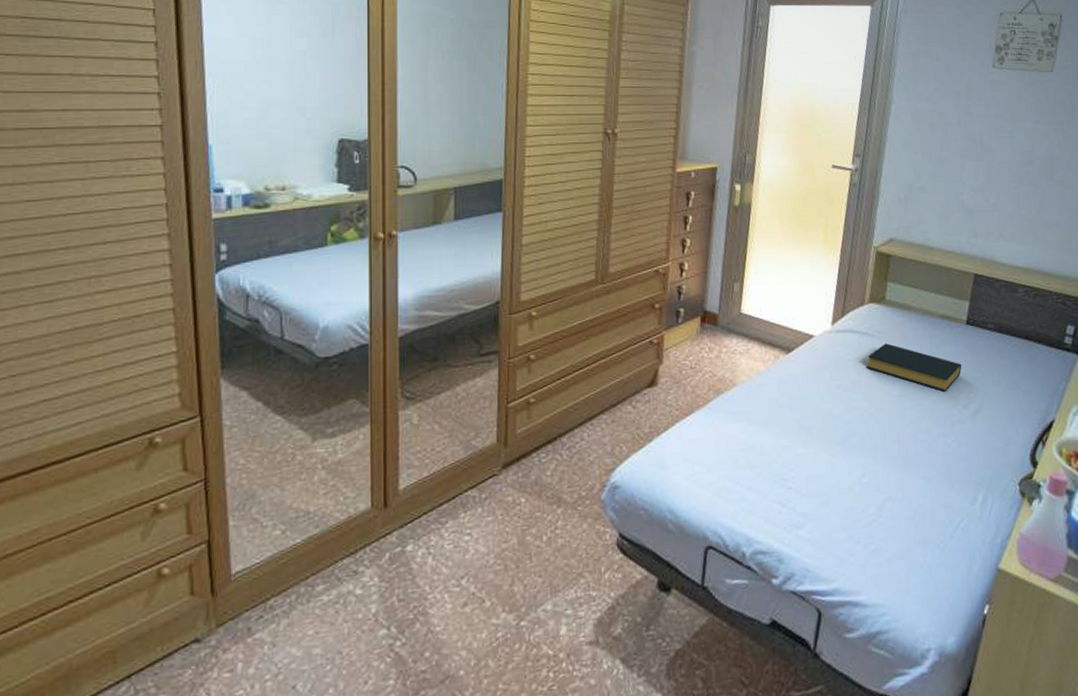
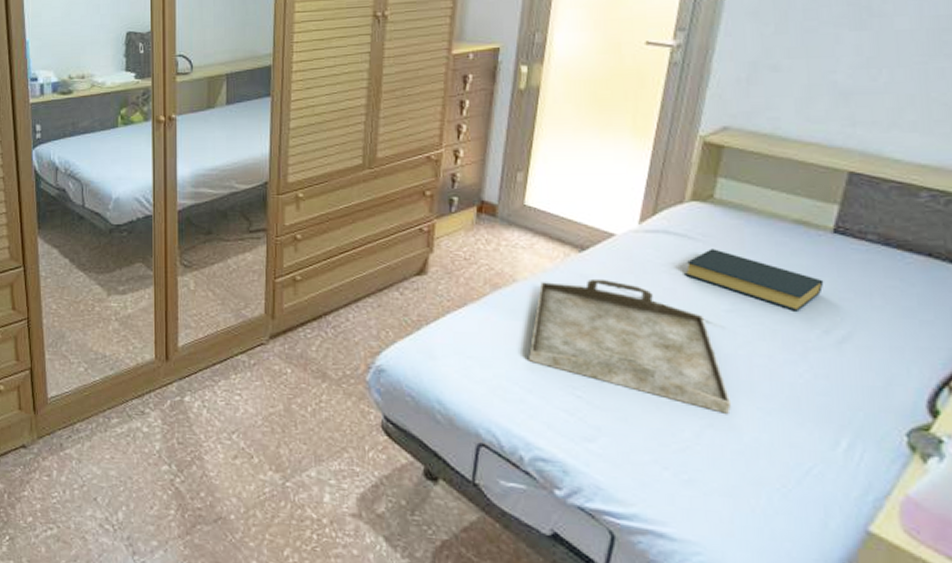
serving tray: none [748,376,904,486] -> present [529,278,732,414]

